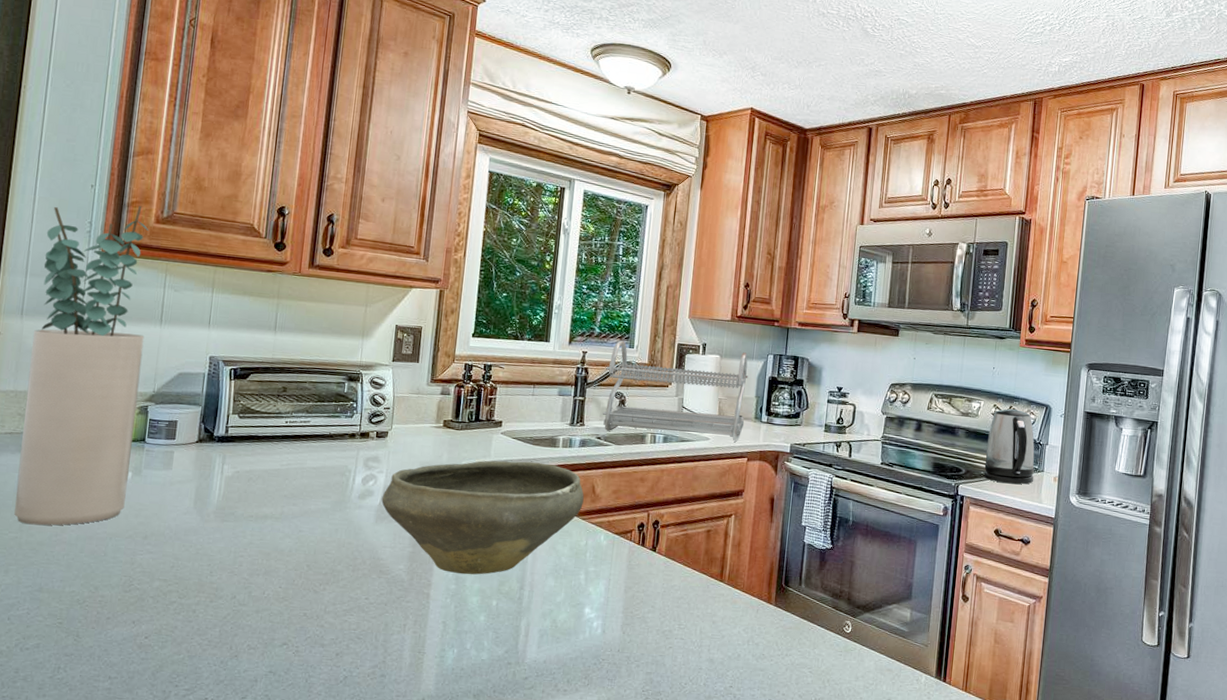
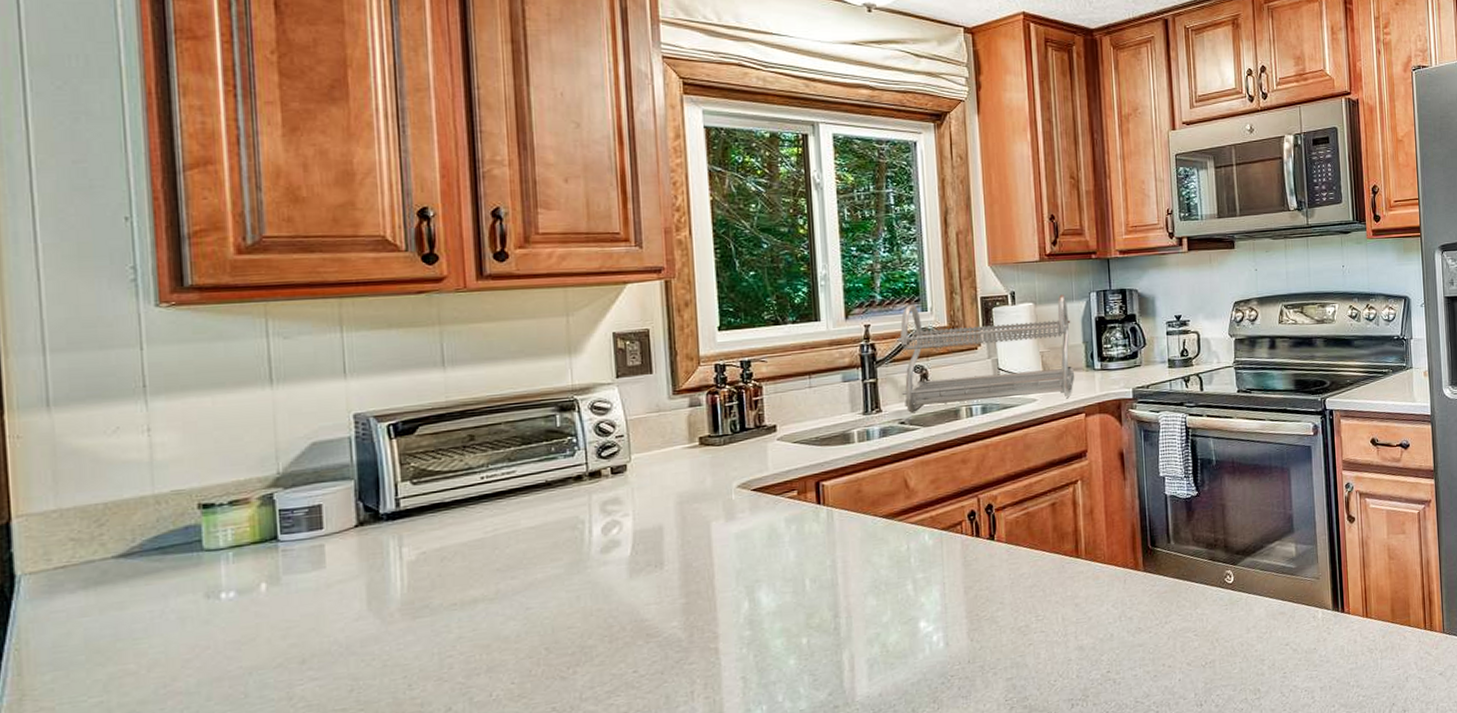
vase: present [14,206,149,526] -> none [65,235,263,682]
bowl: present [381,460,584,575] -> none [633,464,896,618]
kettle: present [984,409,1035,484] -> none [1348,307,1404,388]

